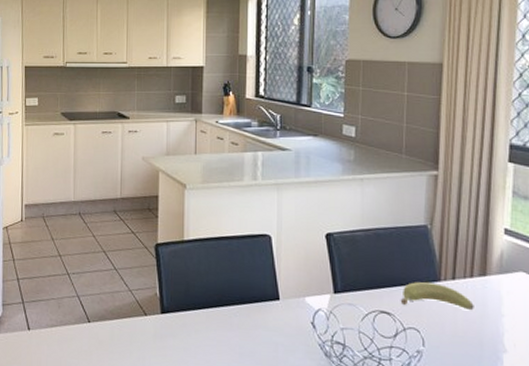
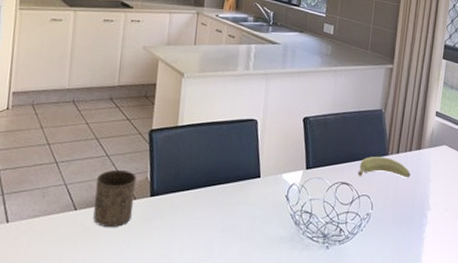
cup: none [106,283,145,343] -> present [93,169,137,227]

